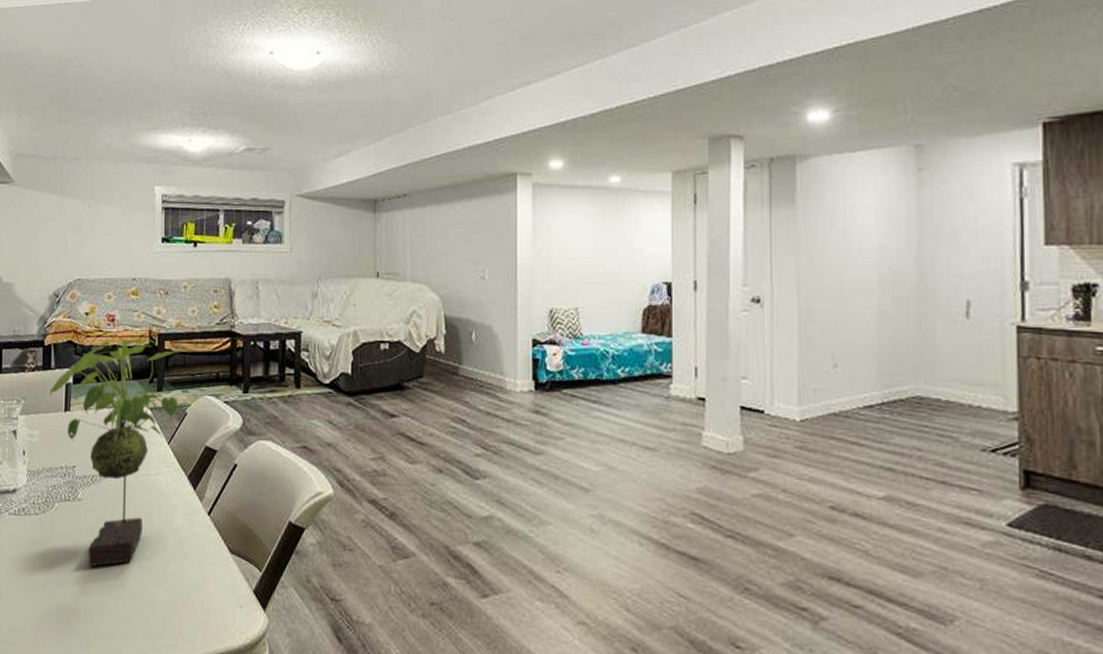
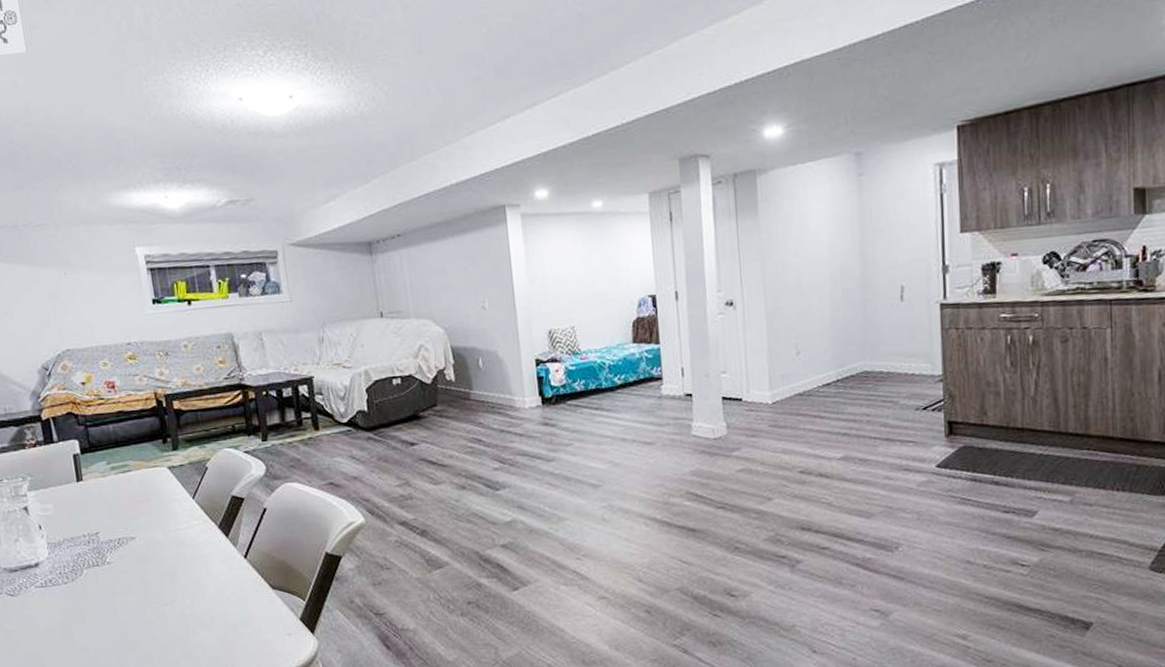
plant: present [49,339,190,567] -> none [56,401,201,623]

